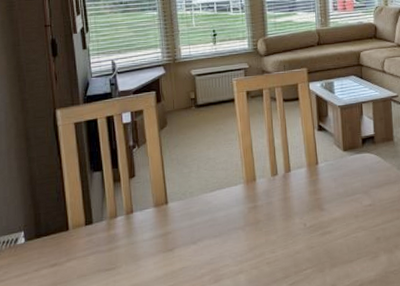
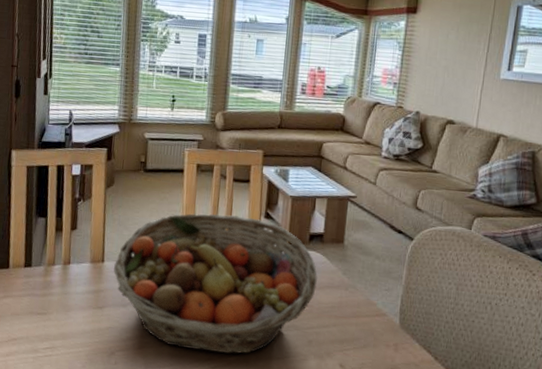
fruit basket: none [179,133,376,273] -> present [114,213,318,354]

